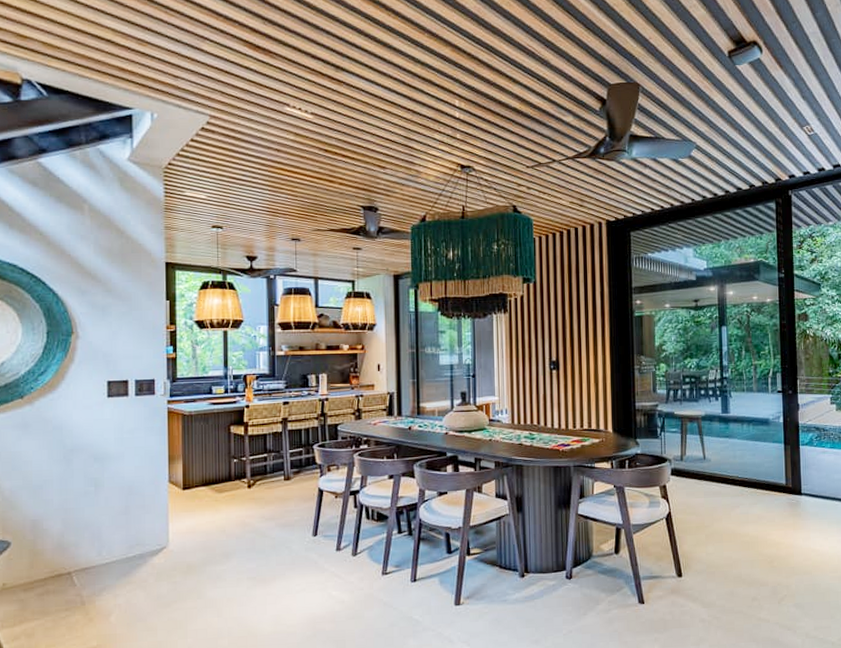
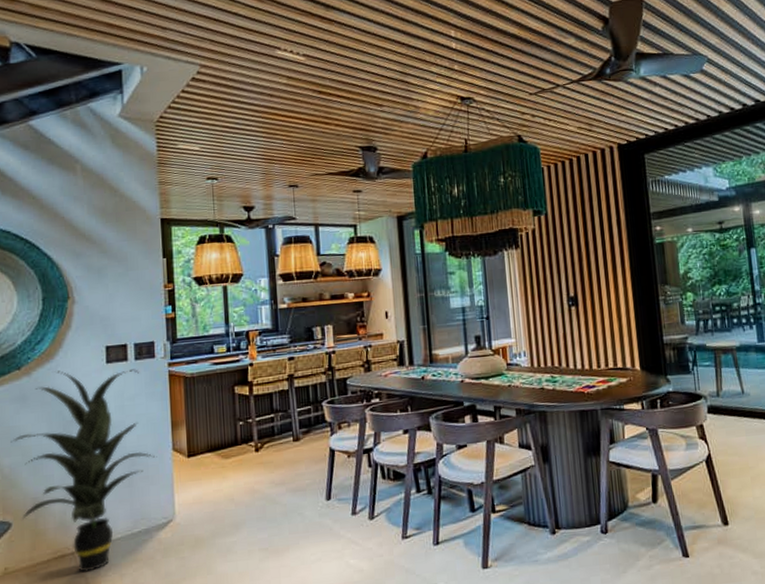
indoor plant: none [12,402,154,591] -> present [10,369,157,572]

